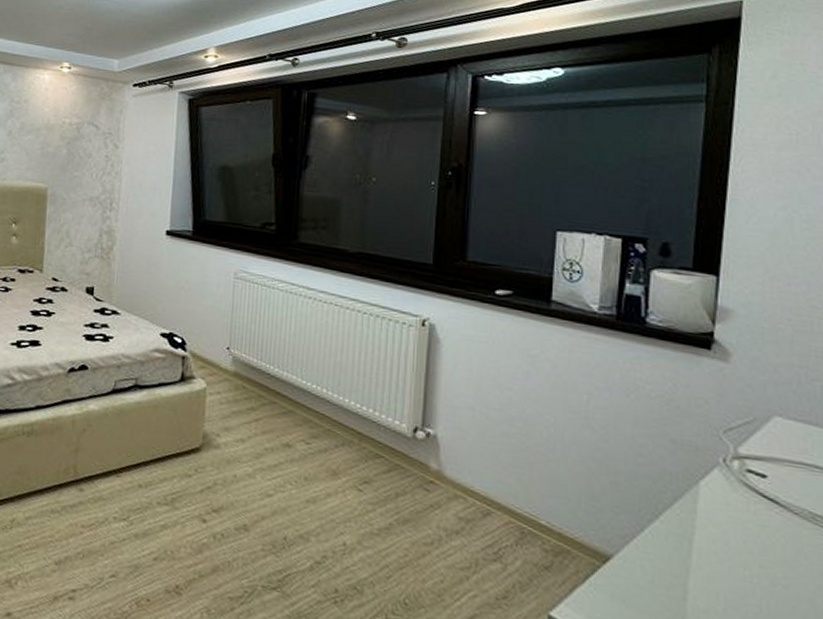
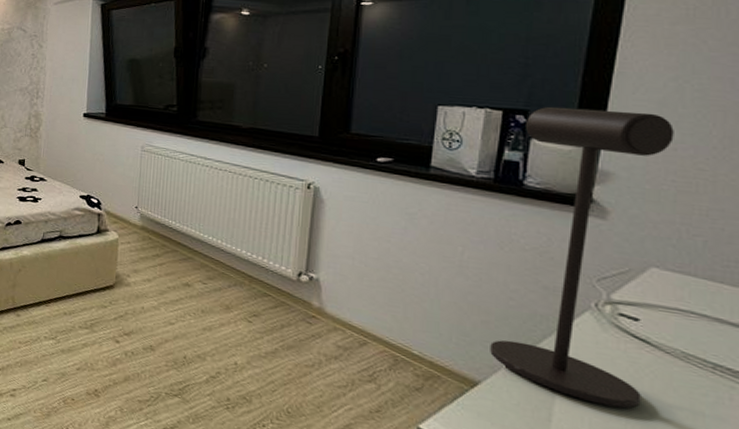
desk lamp: none [621,235,787,581] -> present [490,106,674,409]

